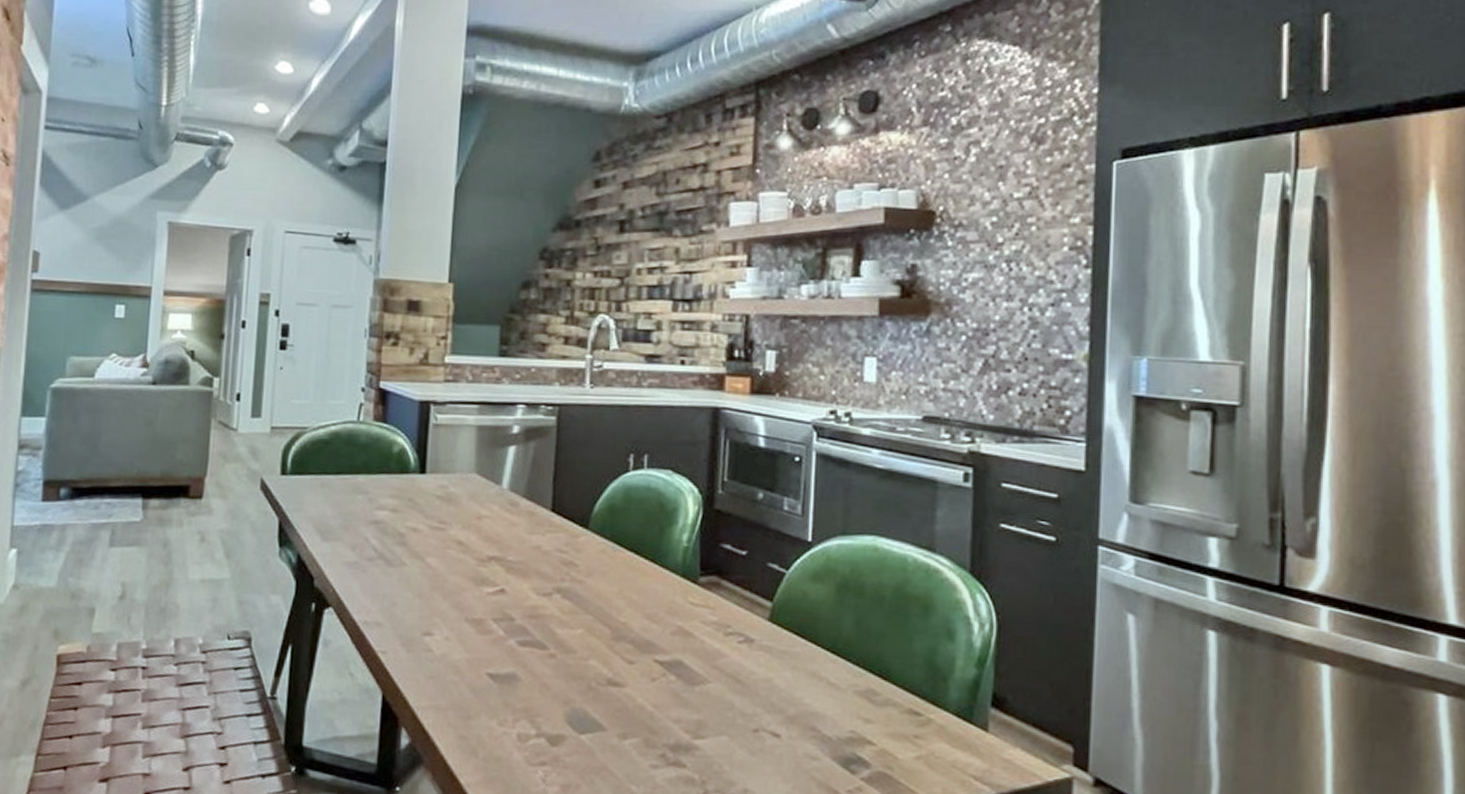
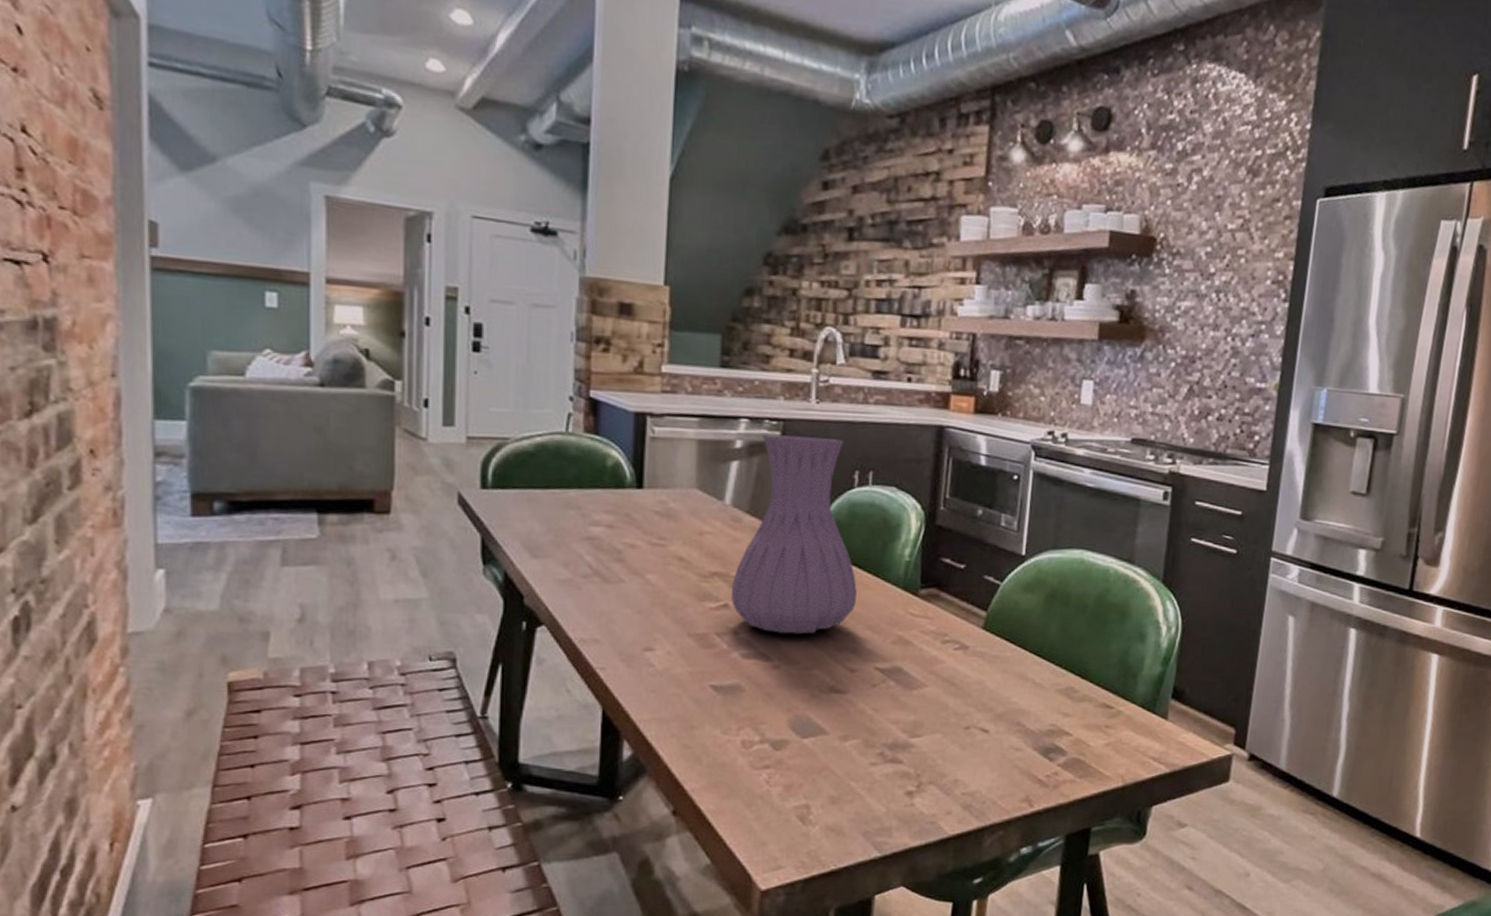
vase: none [507,419,634,623] -> present [731,434,857,635]

